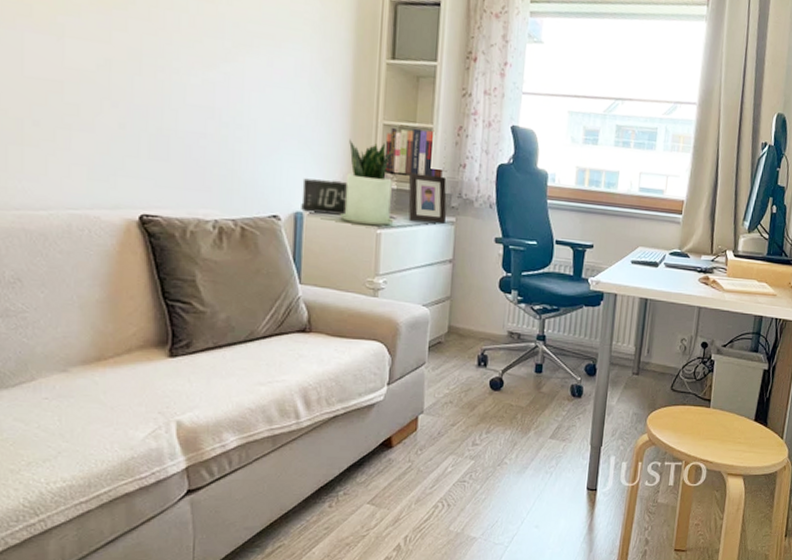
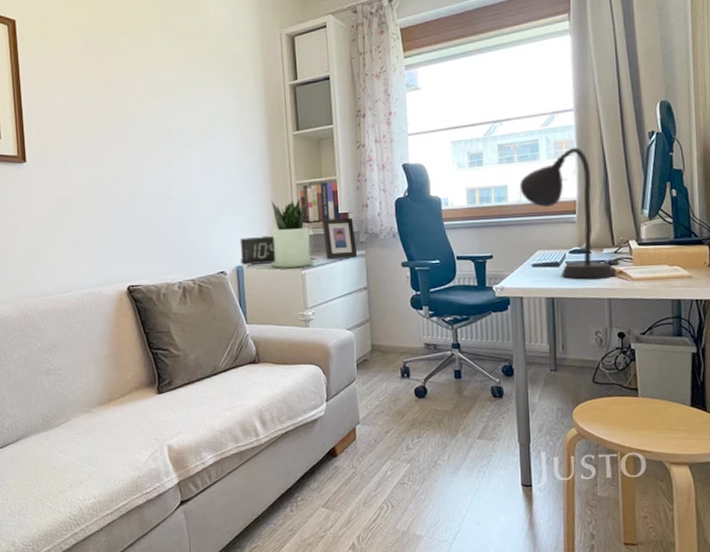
desk lamp: none [631,143,709,286] -> present [519,147,616,279]

